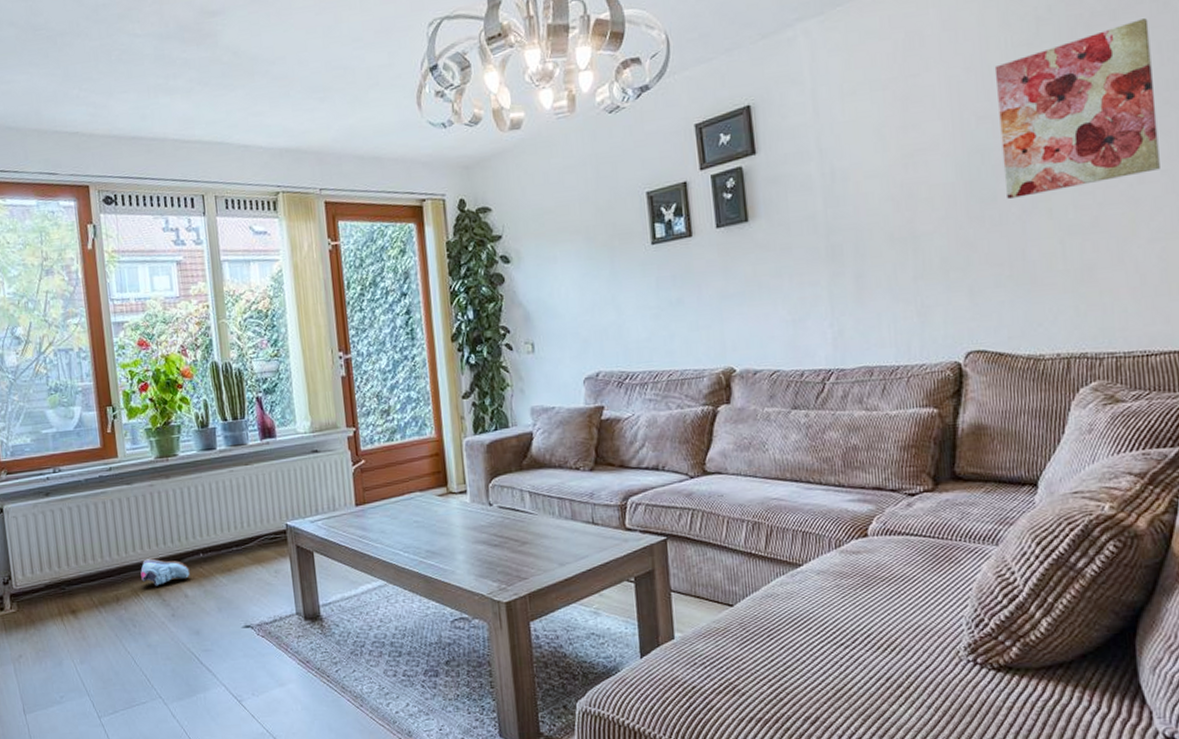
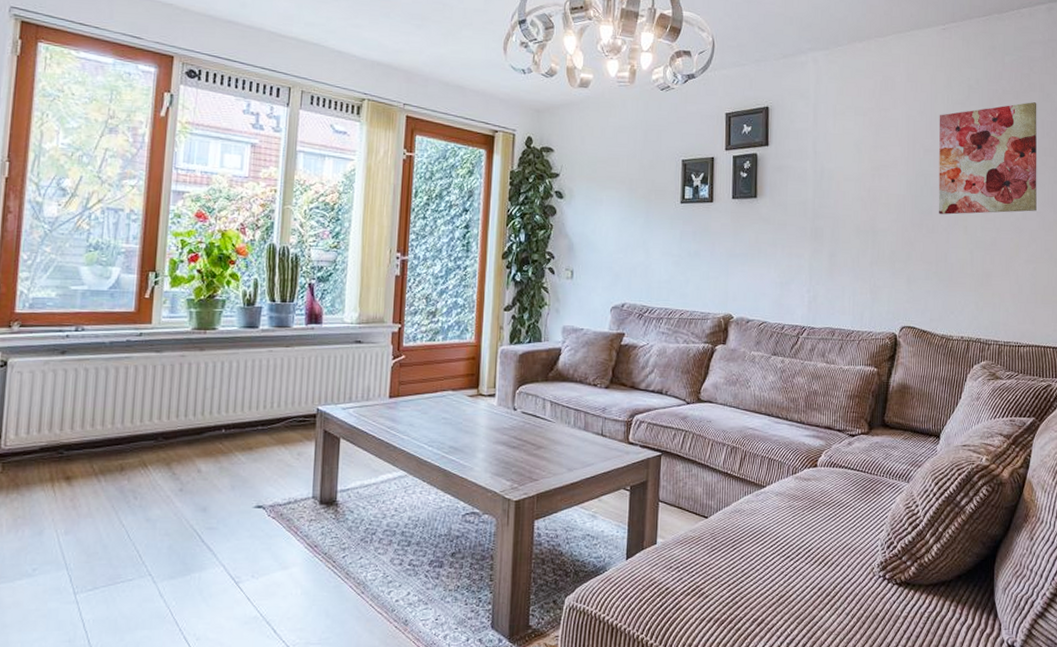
shoe: present [140,558,191,586] -> none [153,430,209,458]

